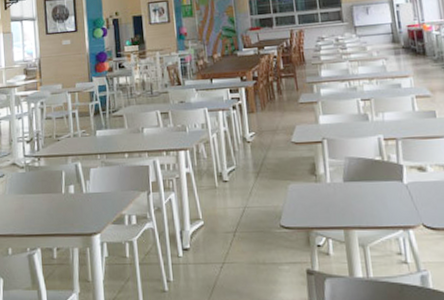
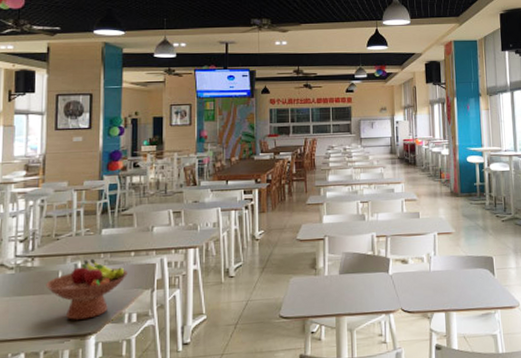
fruit bowl: none [52,159,124,219] -> present [46,258,128,320]

